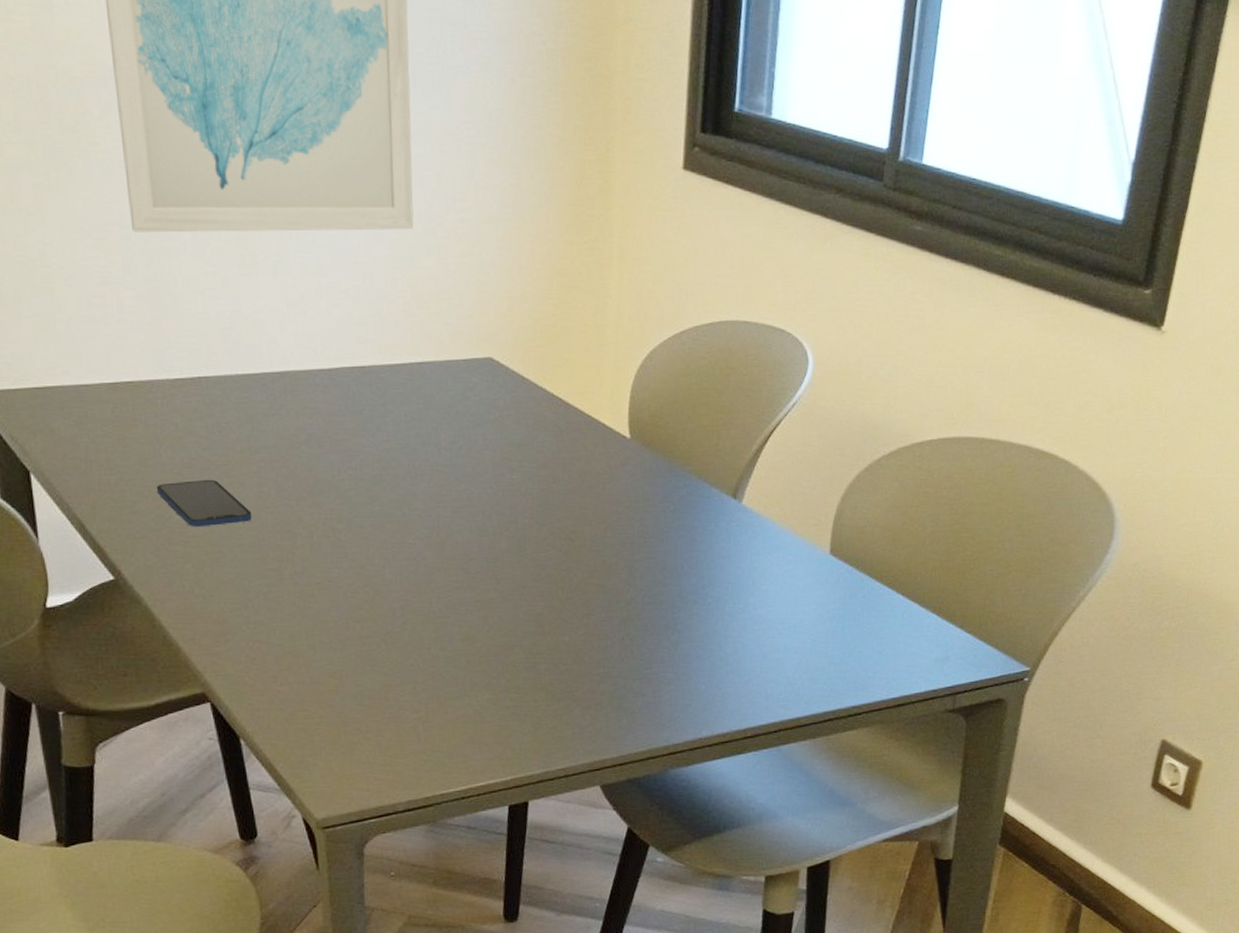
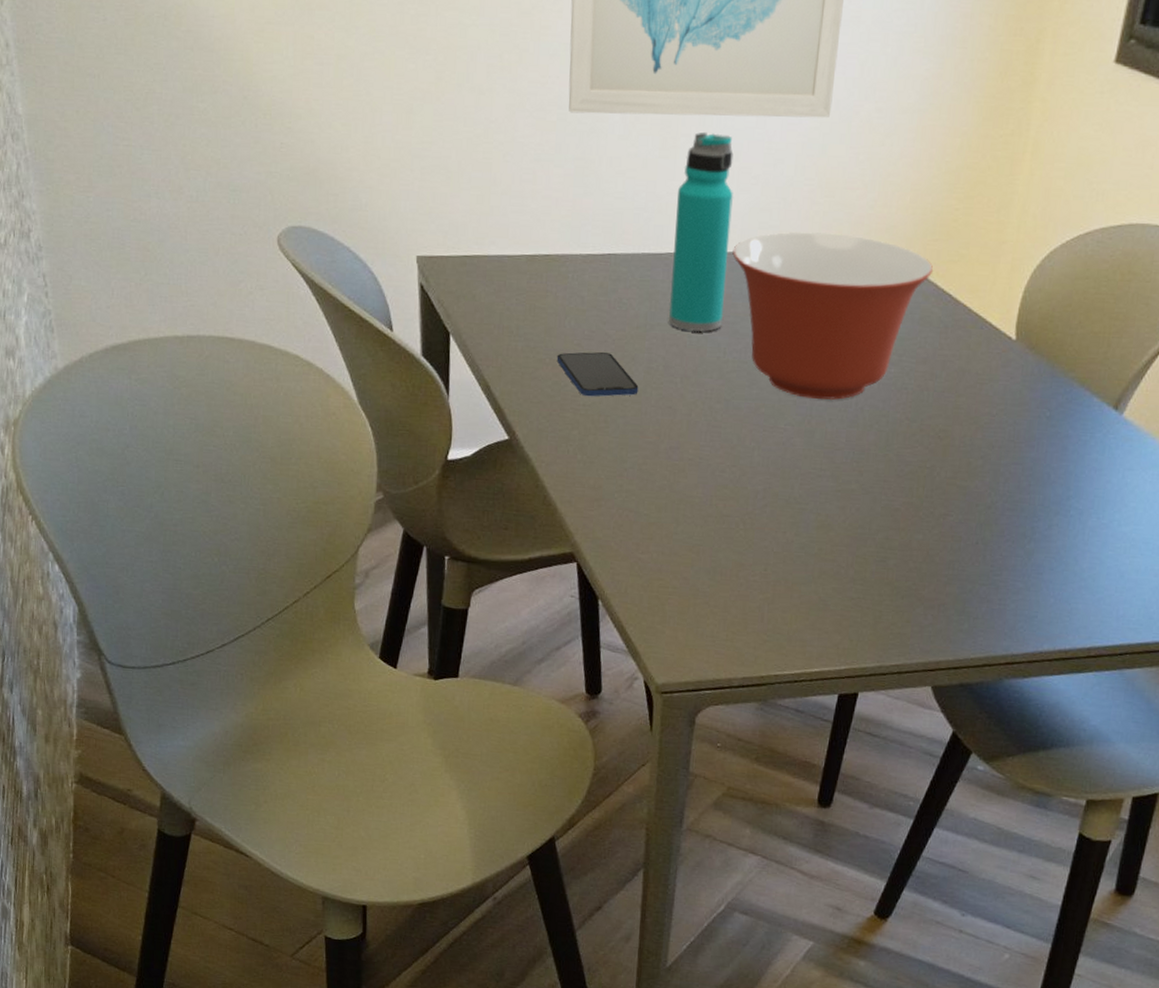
water bottle: none [265,247,333,453] -> present [668,131,734,333]
mixing bowl: none [332,344,540,511] -> present [732,232,934,400]

